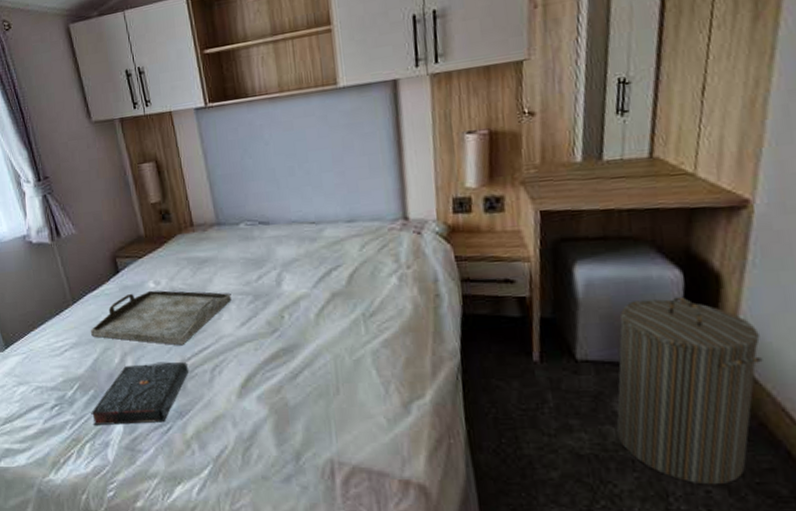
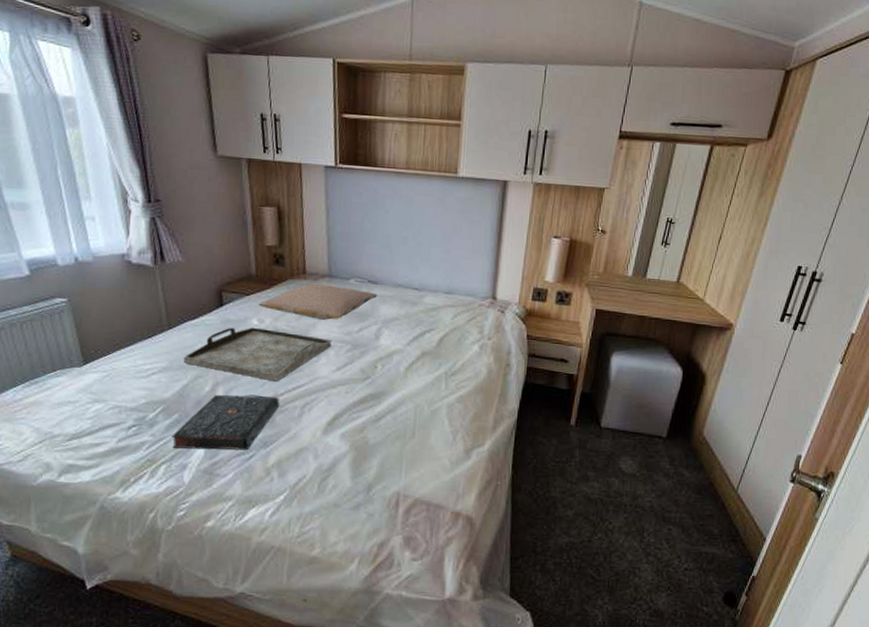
pillow: none [151,233,271,273] -> present [258,284,377,320]
laundry hamper: present [616,296,763,485] -> none [618,387,721,525]

